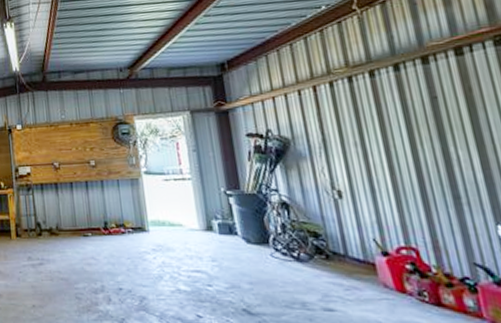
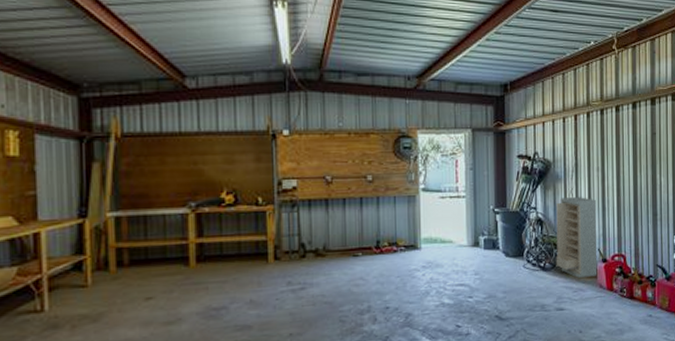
storage cabinet: none [304,177,378,273] -> present [556,197,597,278]

